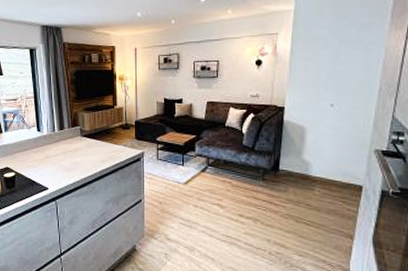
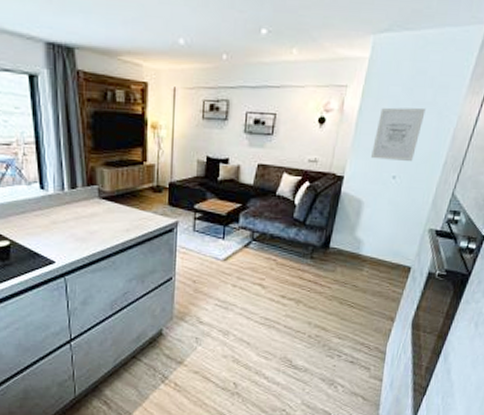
wall art: none [307,44,353,91] -> present [371,107,426,161]

